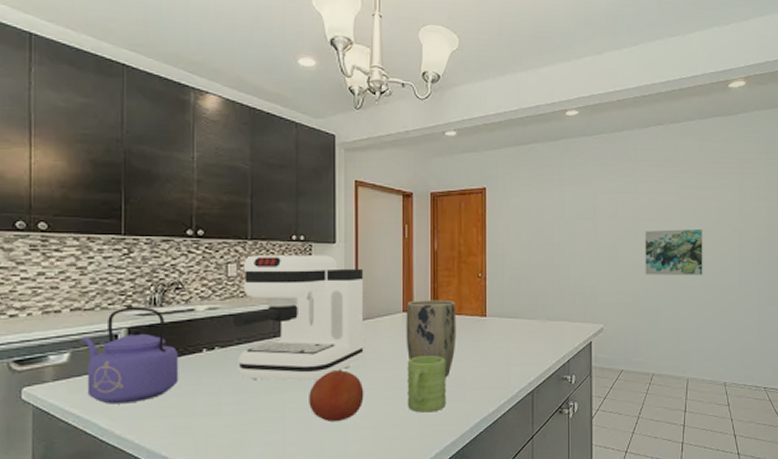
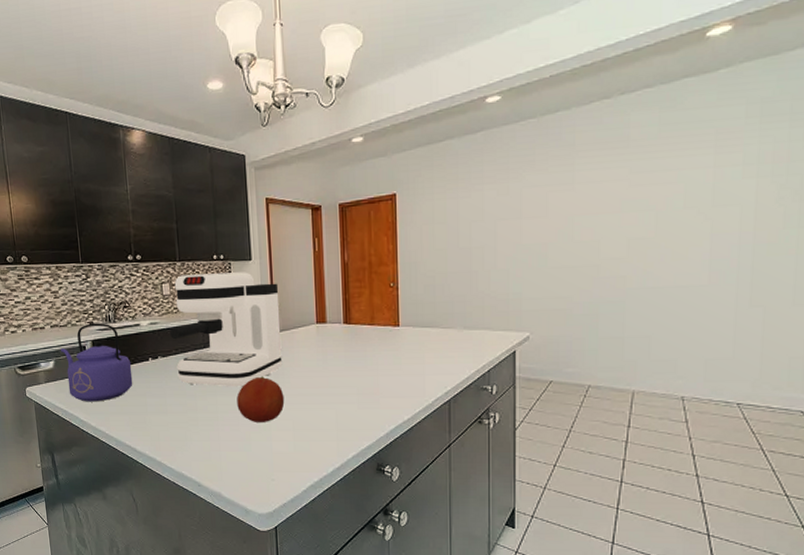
plant pot: present [406,299,457,377] -> none [319,310,370,385]
mug: present [407,355,447,413] -> none [323,364,362,418]
wall art: present [645,229,703,276] -> none [582,220,660,277]

